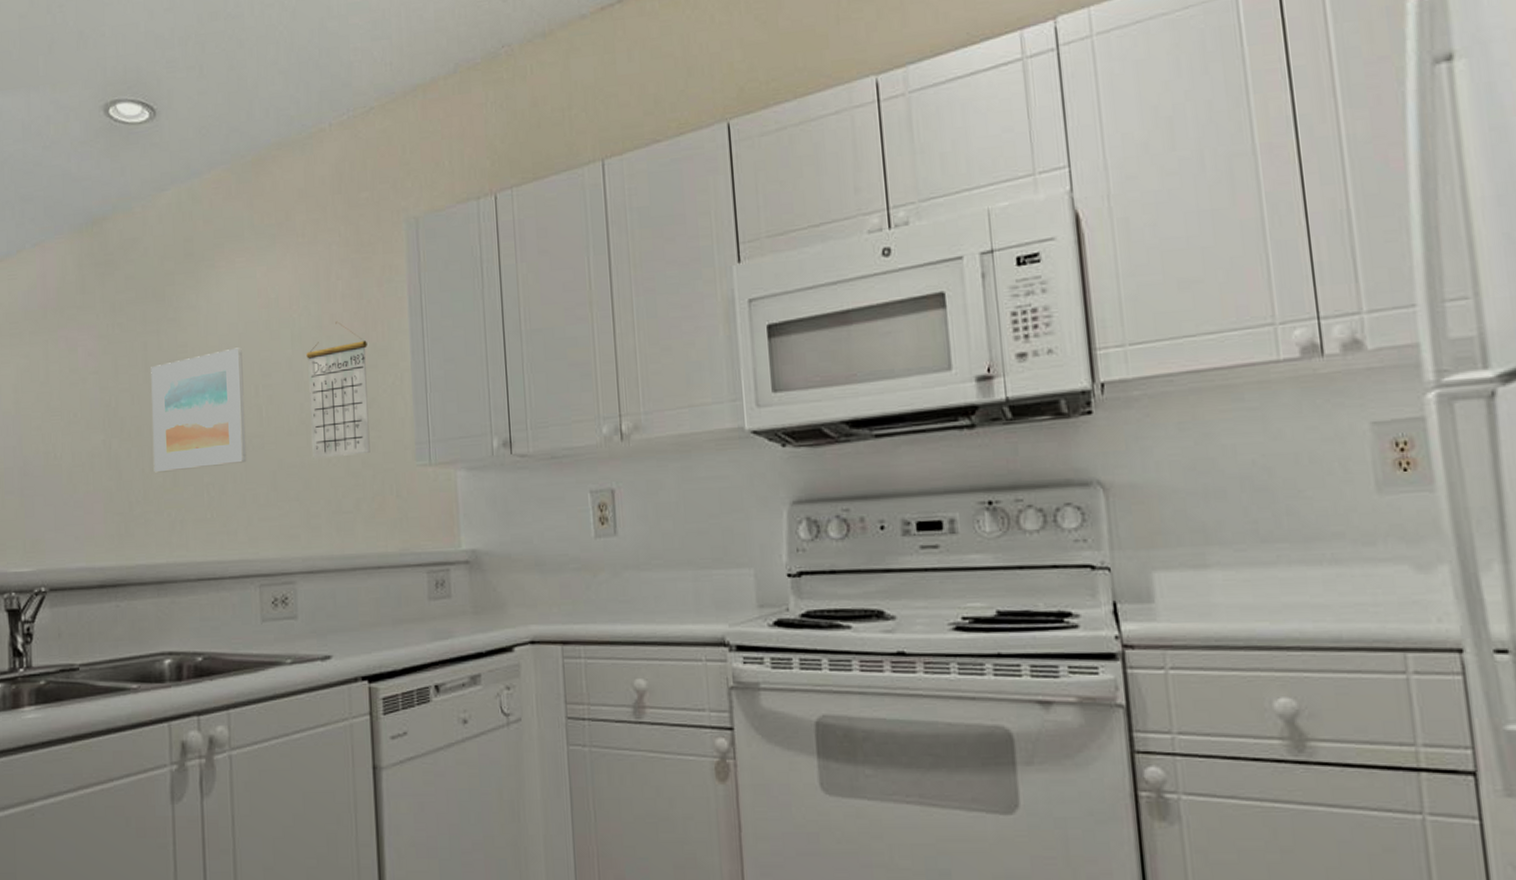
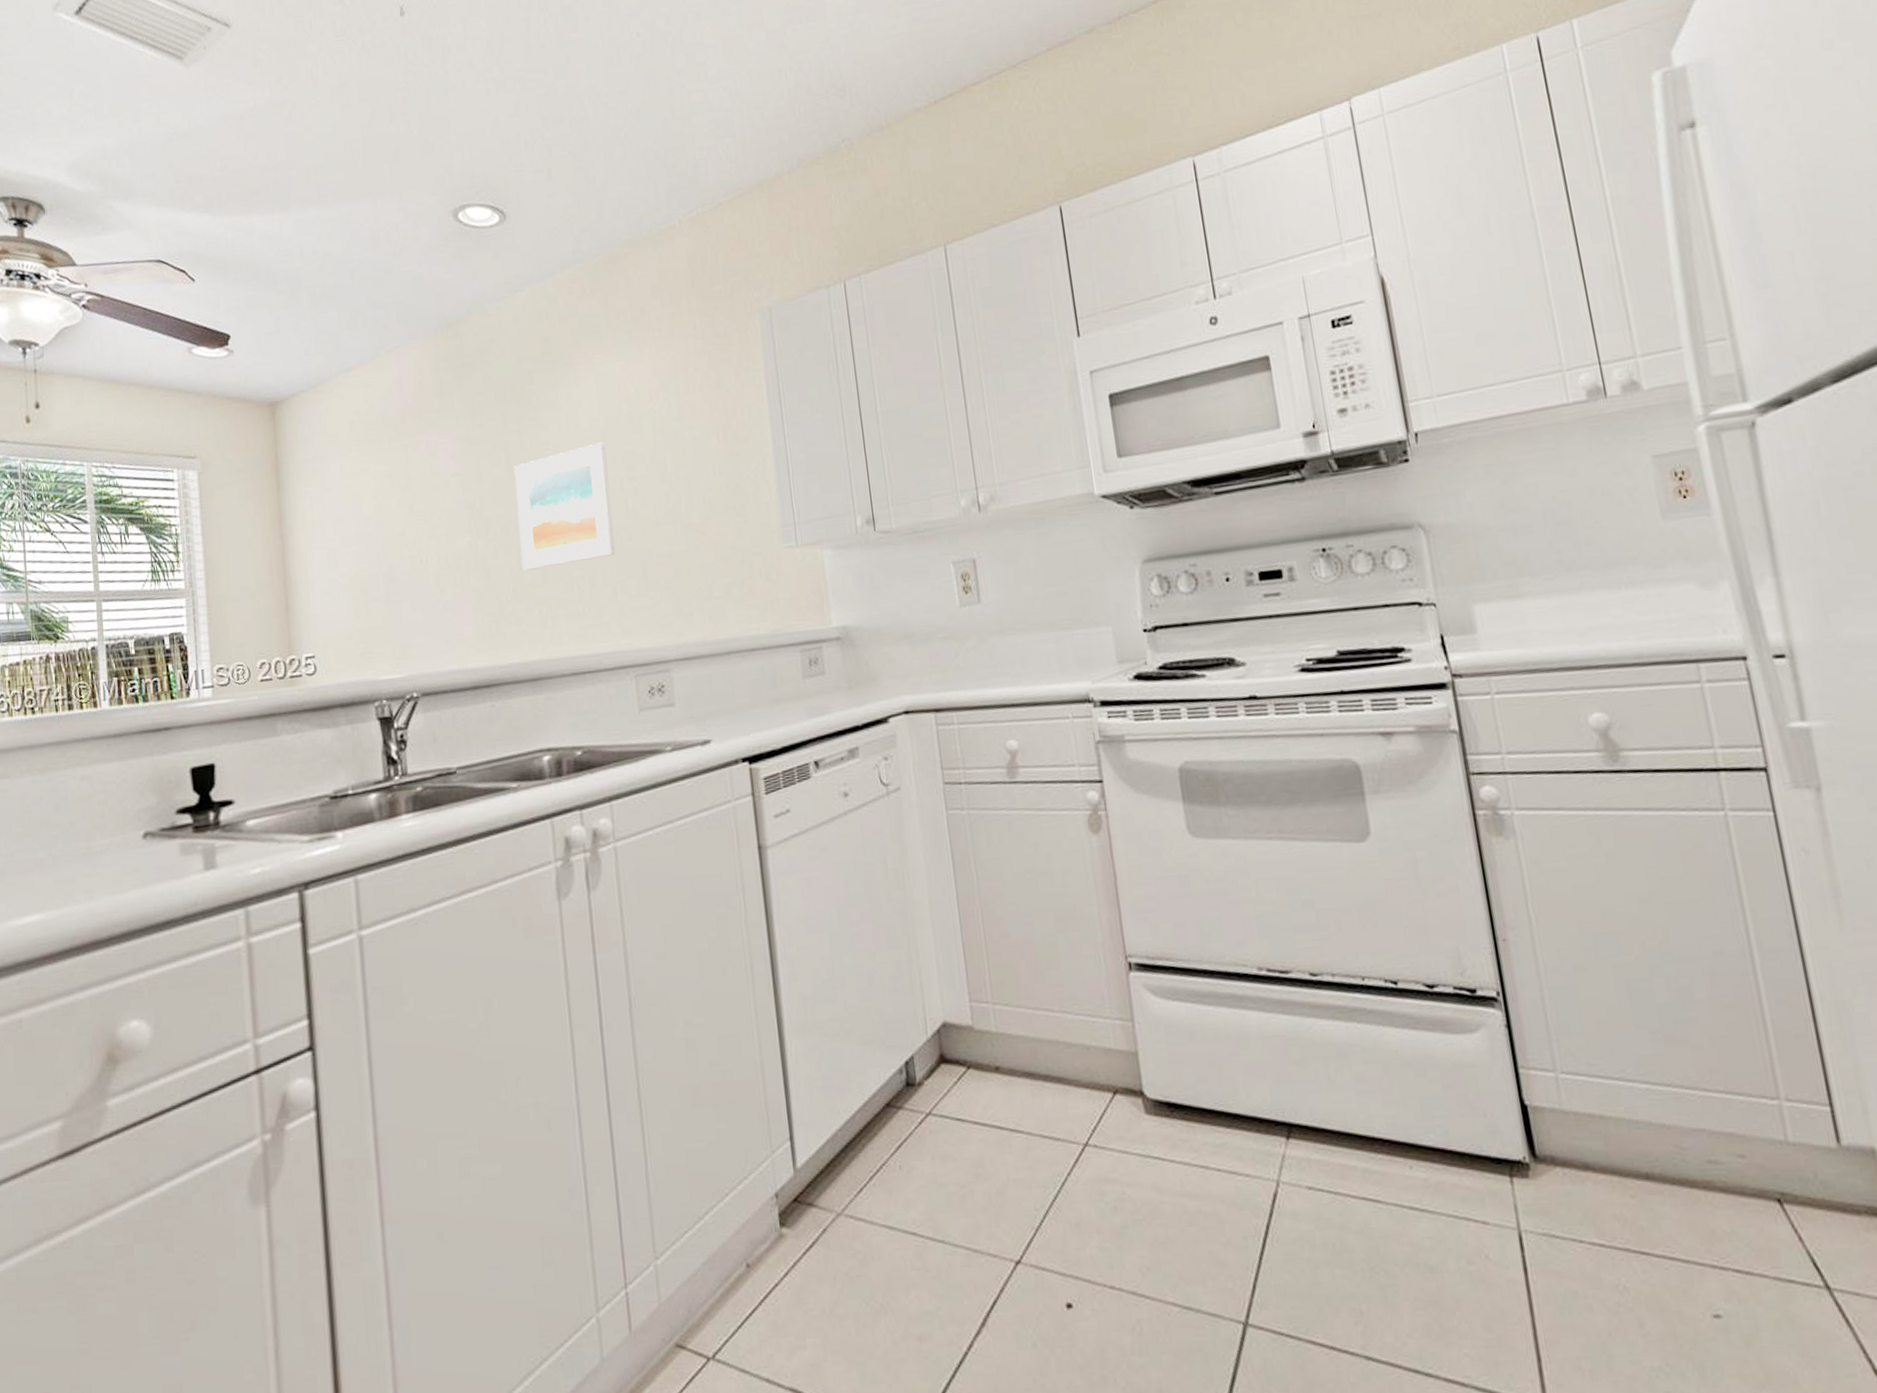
calendar: present [306,321,370,459] -> none [669,411,738,548]

